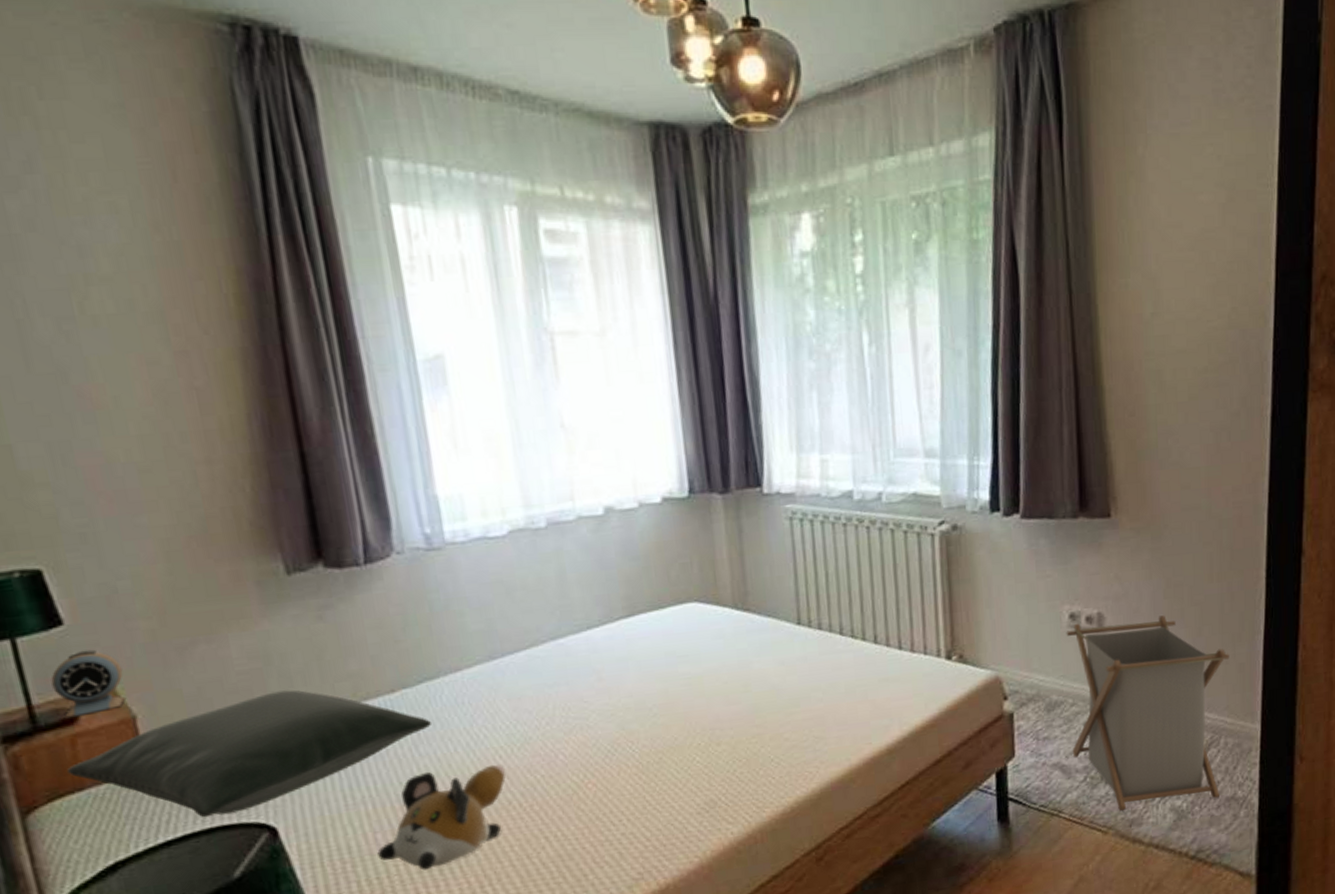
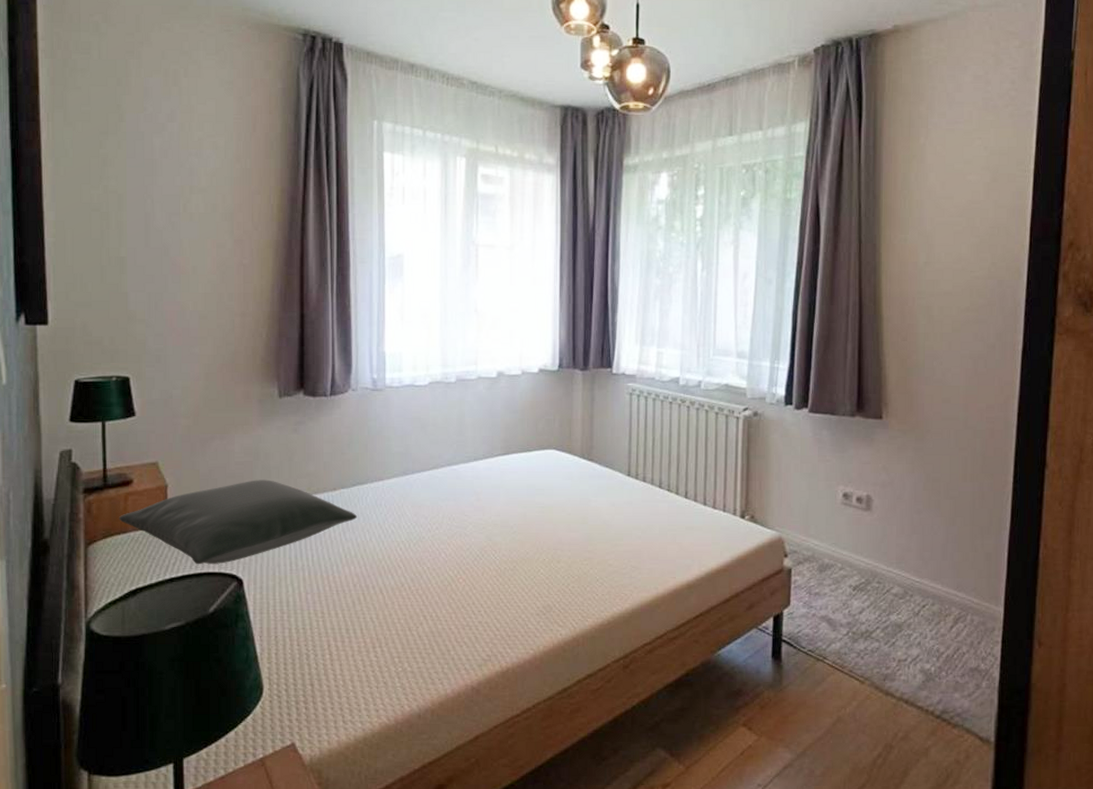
alarm clock: present [50,649,127,721] -> none [121,435,165,482]
plush toy: present [377,764,506,870] -> none [306,552,403,628]
laundry basket: present [1066,615,1229,811] -> none [838,501,978,668]

